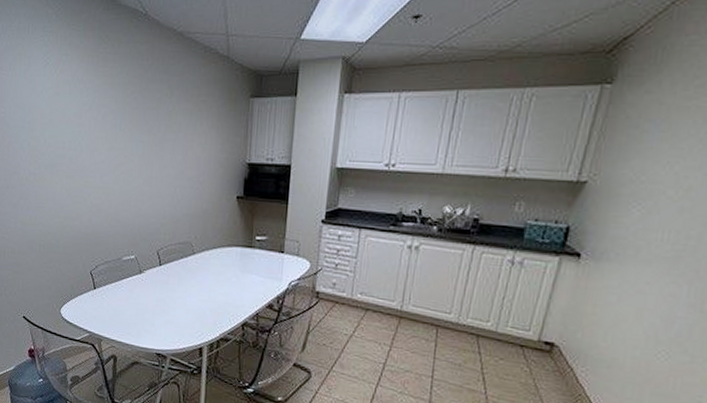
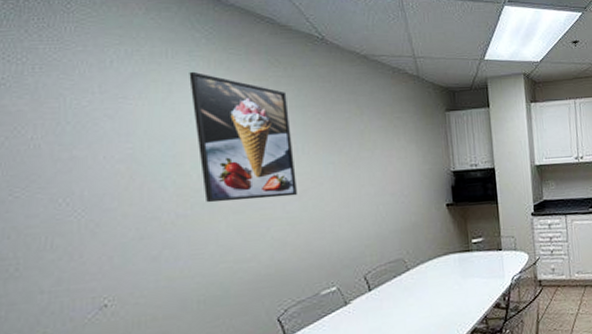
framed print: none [42,46,113,169] -> present [189,71,297,203]

